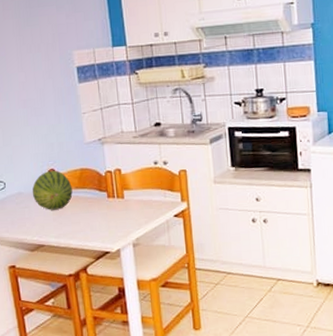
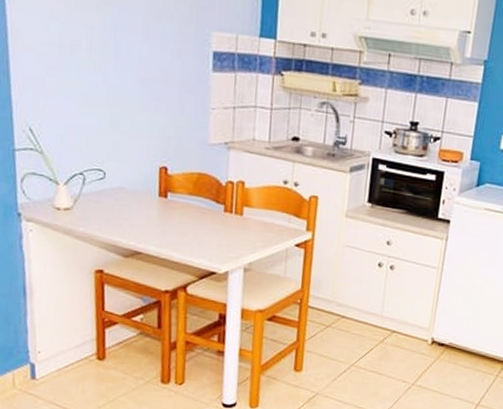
fruit: present [32,170,73,210] -> none [136,168,185,215]

